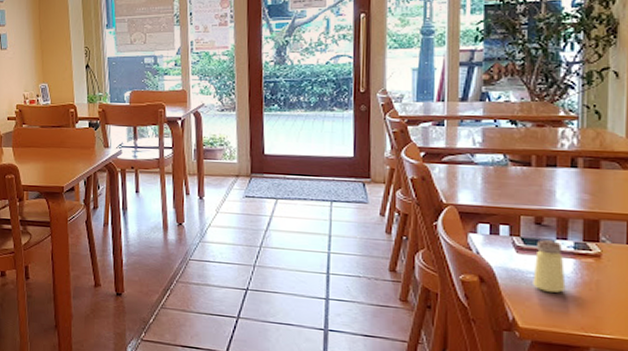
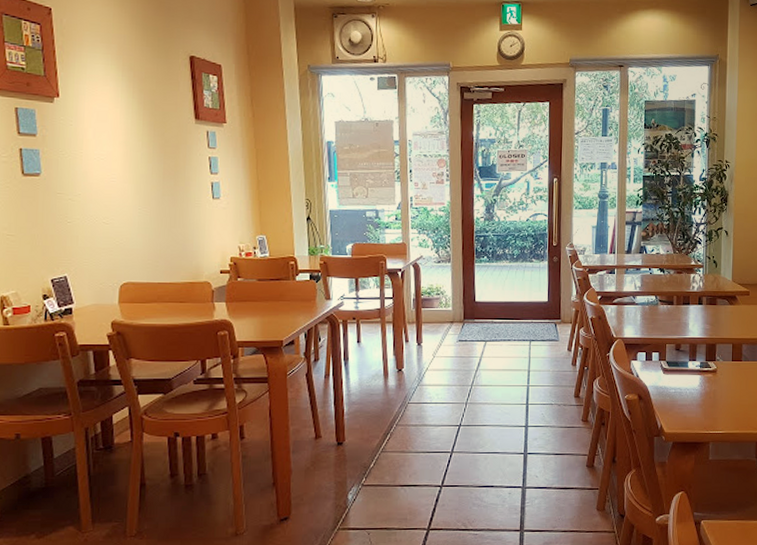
saltshaker: present [533,240,566,293] -> none [674,362,695,402]

